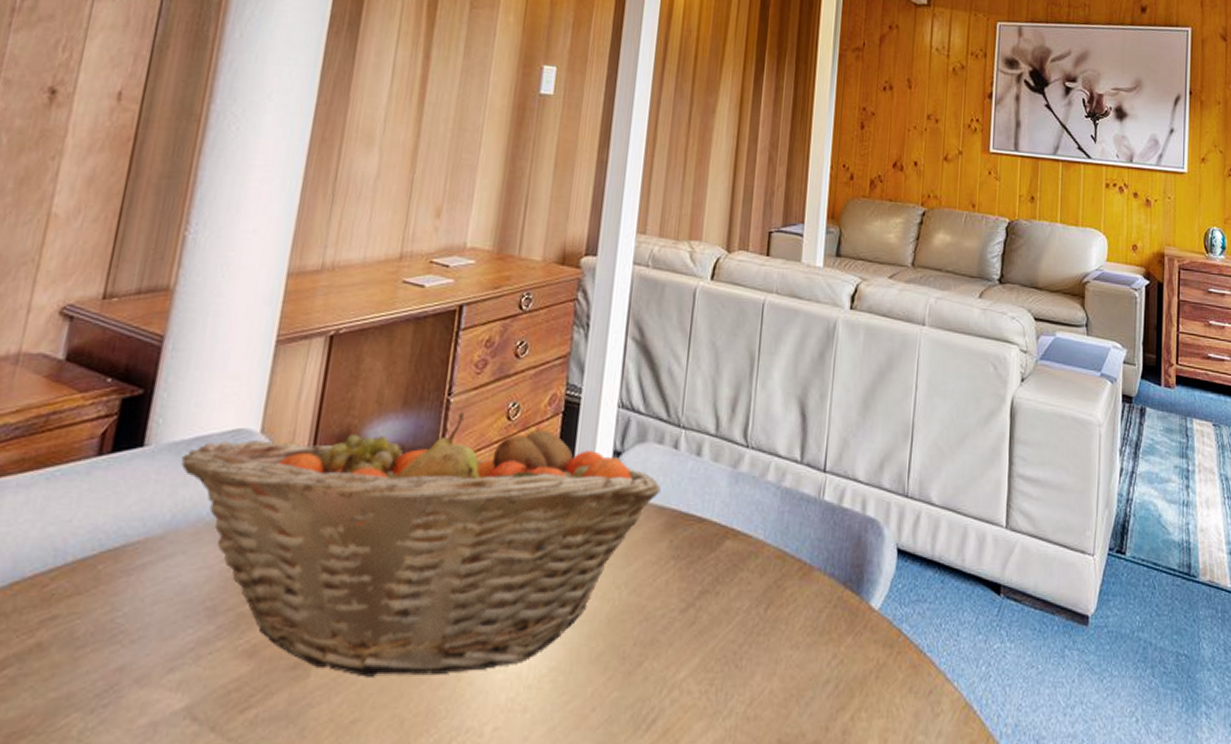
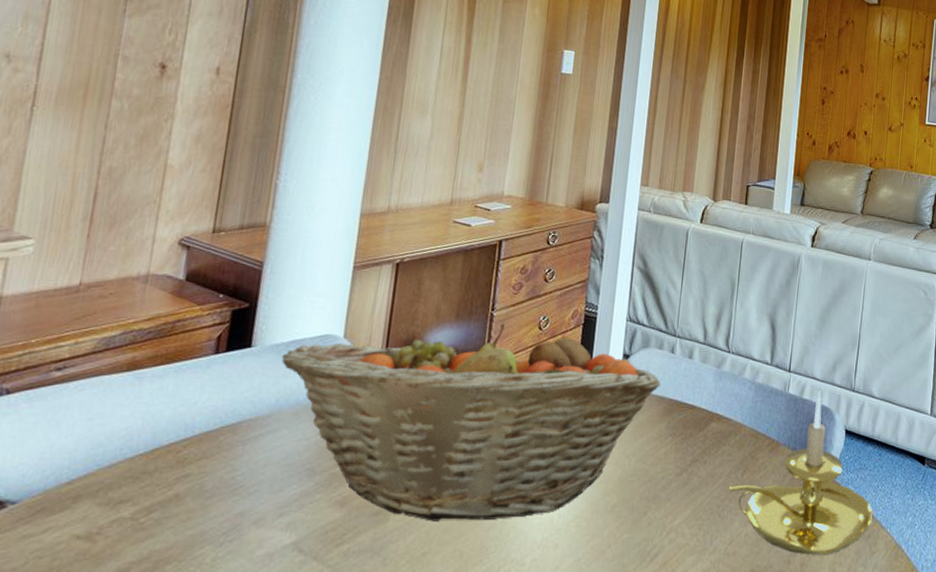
candle holder: none [747,496,934,719] -> present [728,390,873,555]

